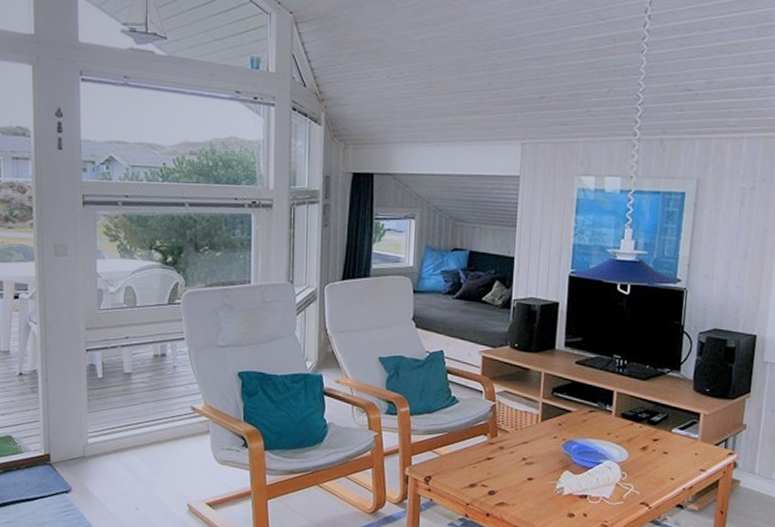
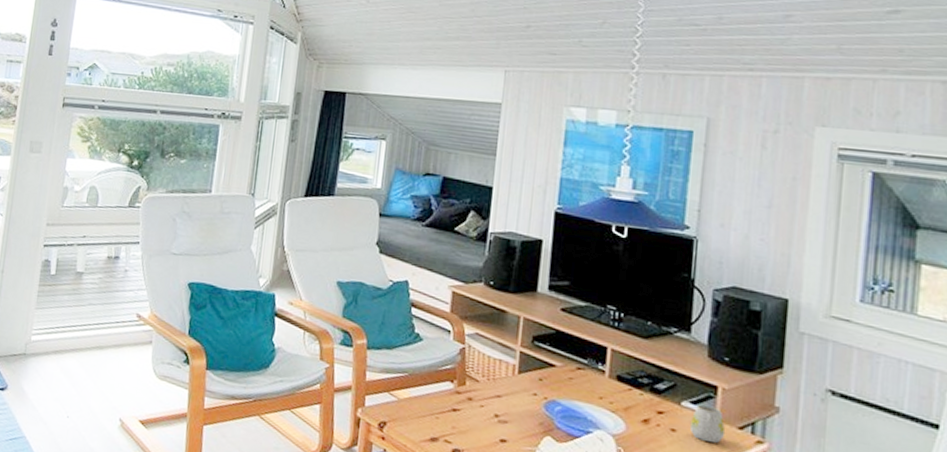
mug: none [678,430,706,458] -> present [689,405,726,443]

